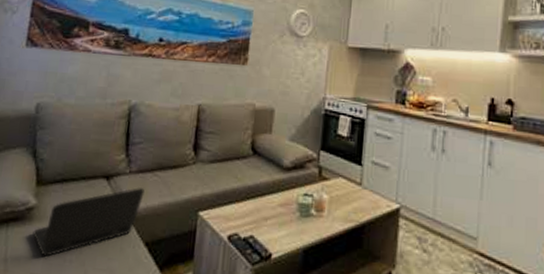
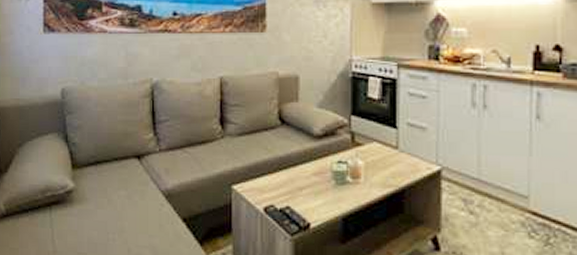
laptop: present [33,188,145,257] -> none [75,165,176,237]

